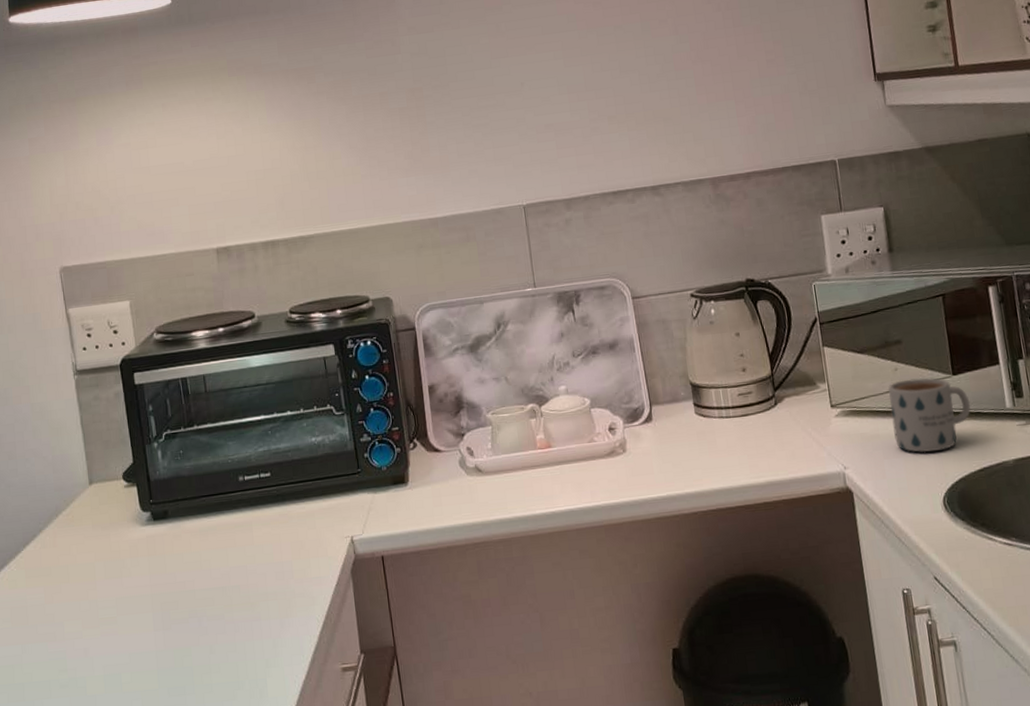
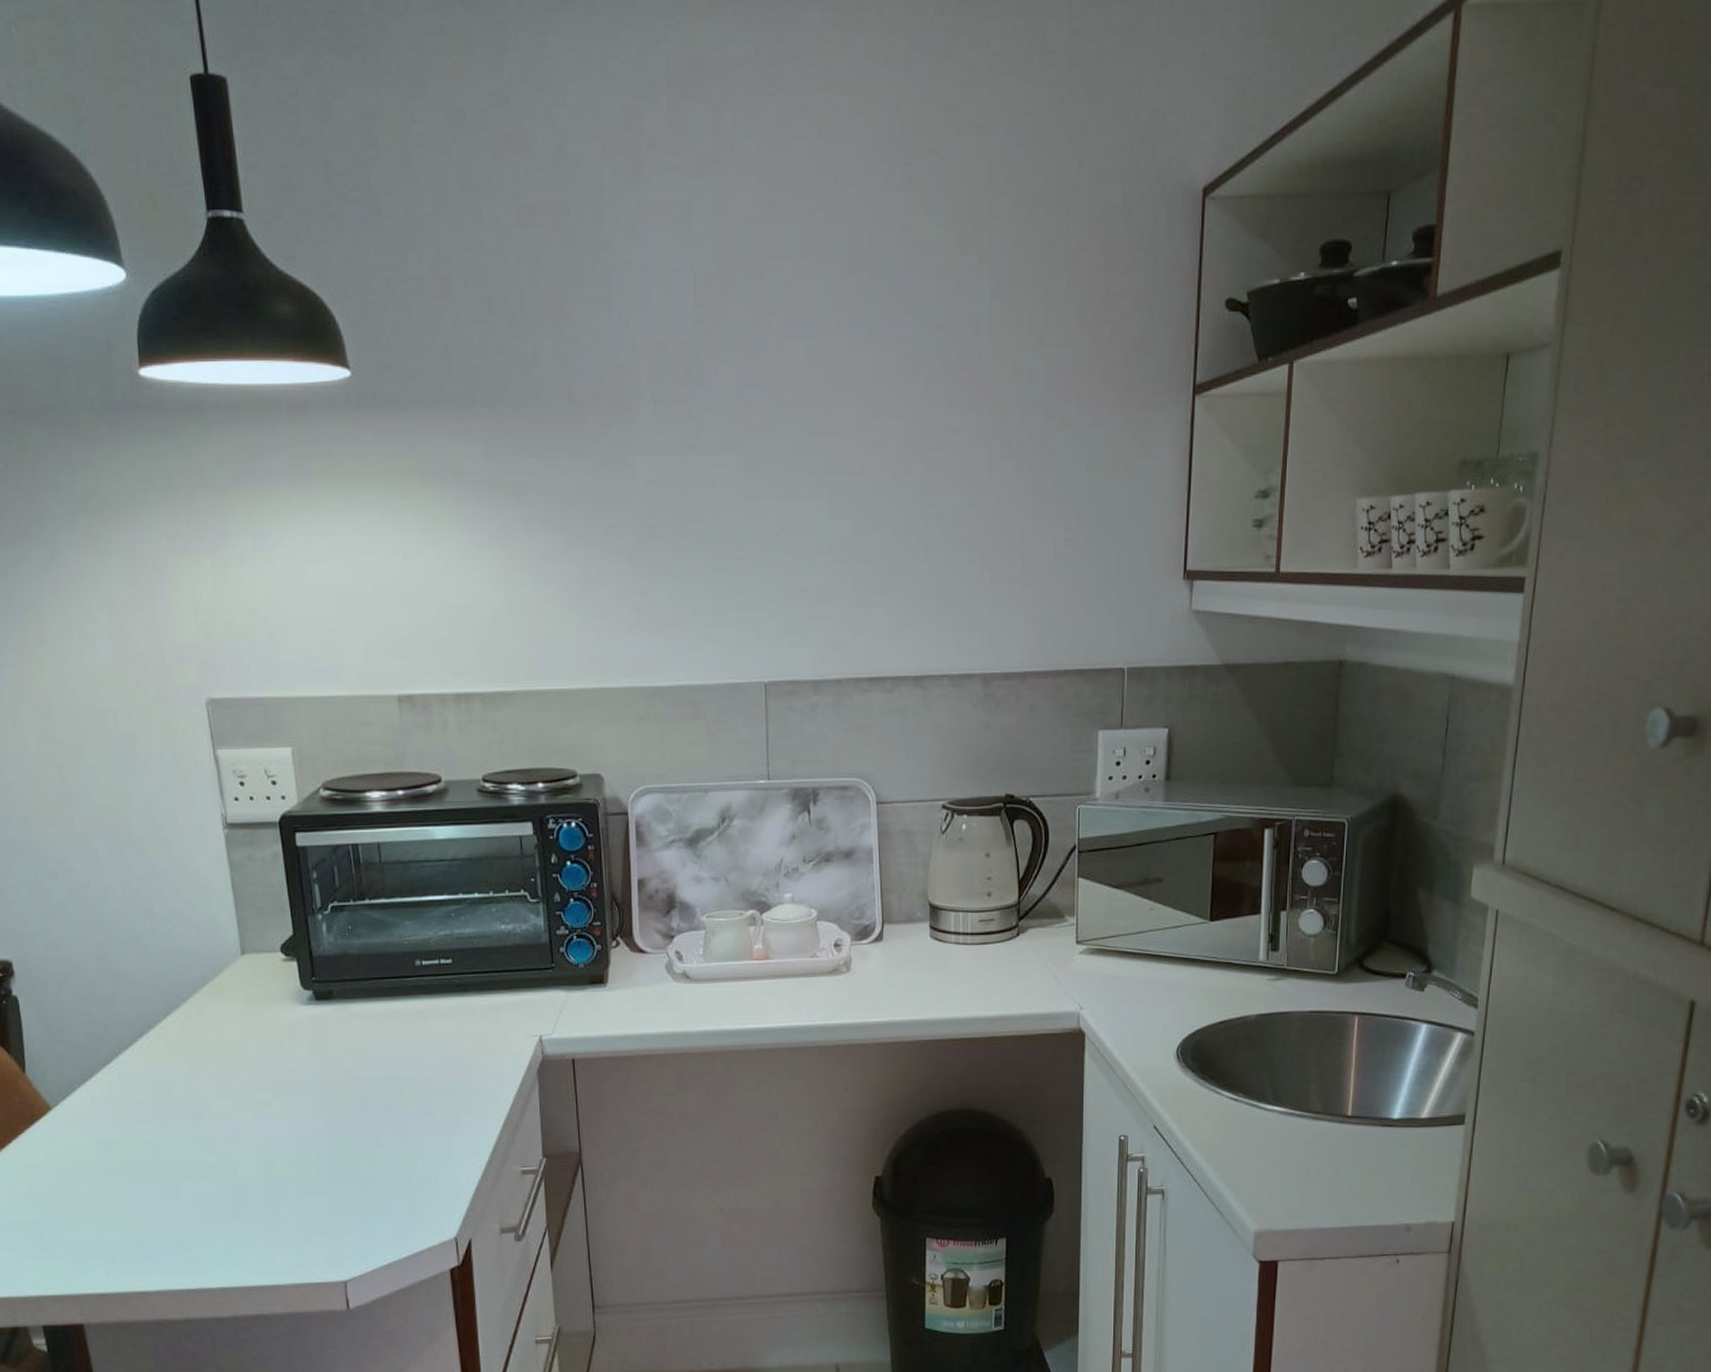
mug: present [887,377,971,453] -> none [1138,921,1223,1000]

